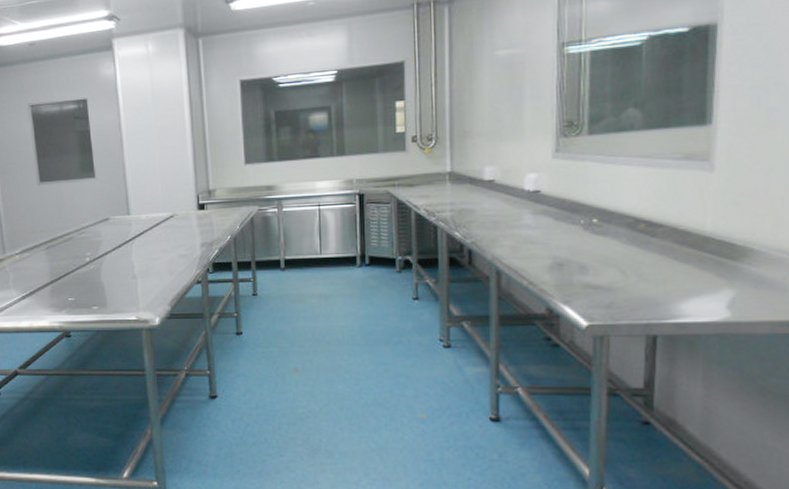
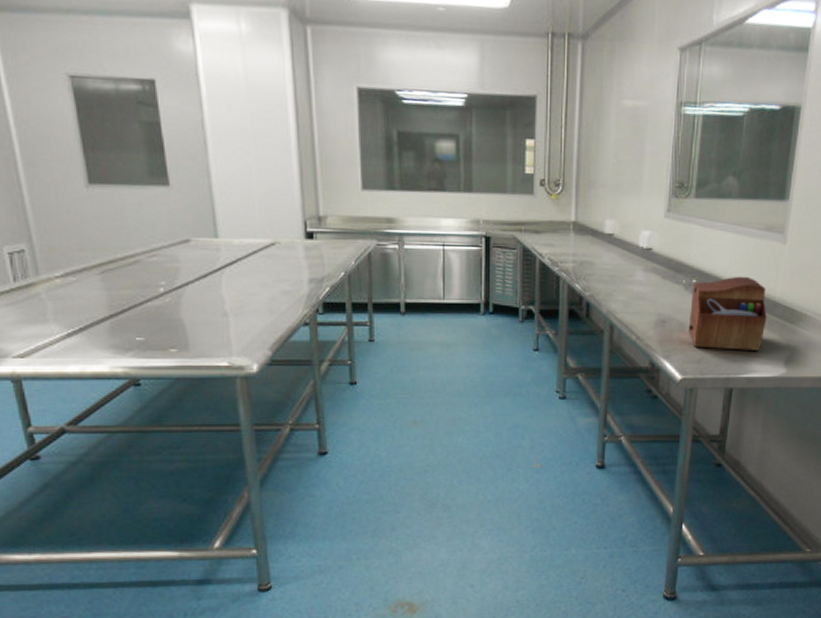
sewing box: none [591,211,696,293] -> present [688,276,767,351]

